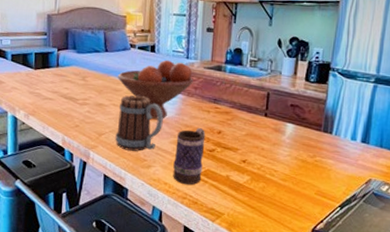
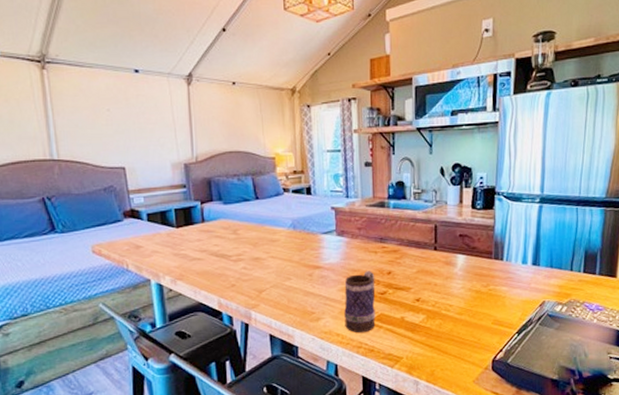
mug: present [115,94,163,151] -> none [277,243,328,305]
fruit bowl: present [118,60,193,119] -> none [273,201,356,267]

